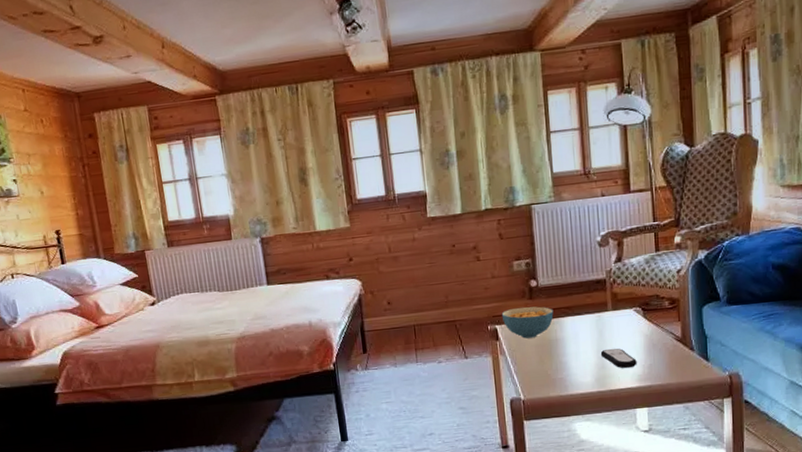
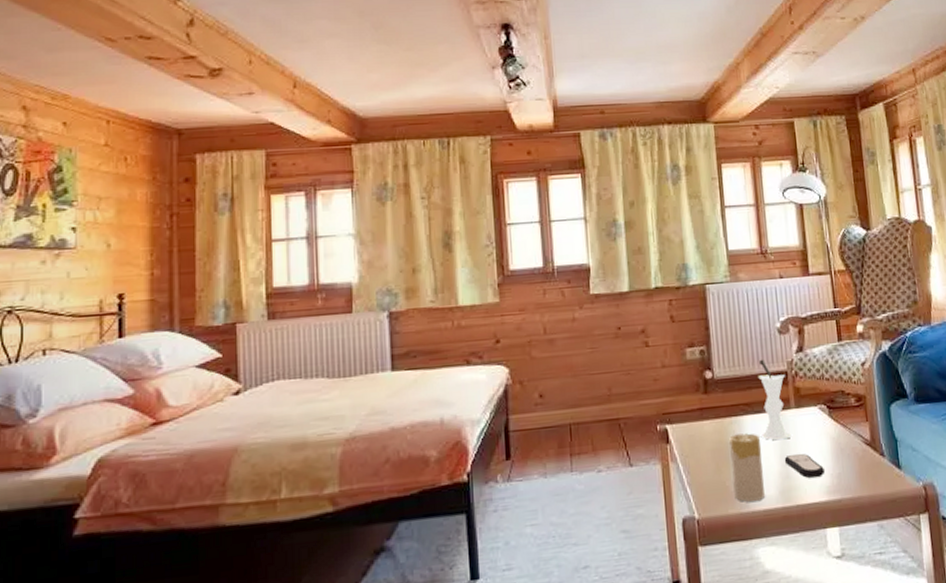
cereal bowl: present [501,306,554,339] -> none [672,402,732,442]
candle: none [552,332,582,387] -> present [729,433,765,502]
vase: none [579,269,608,338] -> present [758,359,792,441]

